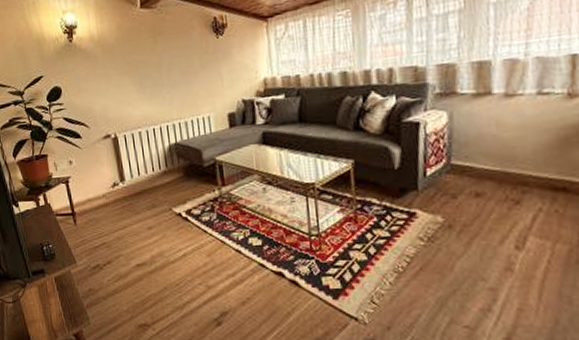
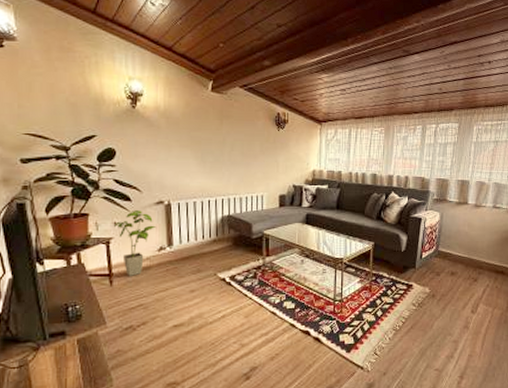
house plant: none [70,147,108,215] -> present [114,210,157,276]

